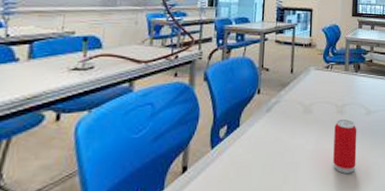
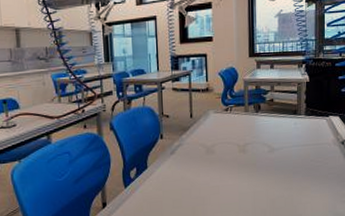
beverage can: present [333,119,357,174] -> none [238,157,262,206]

